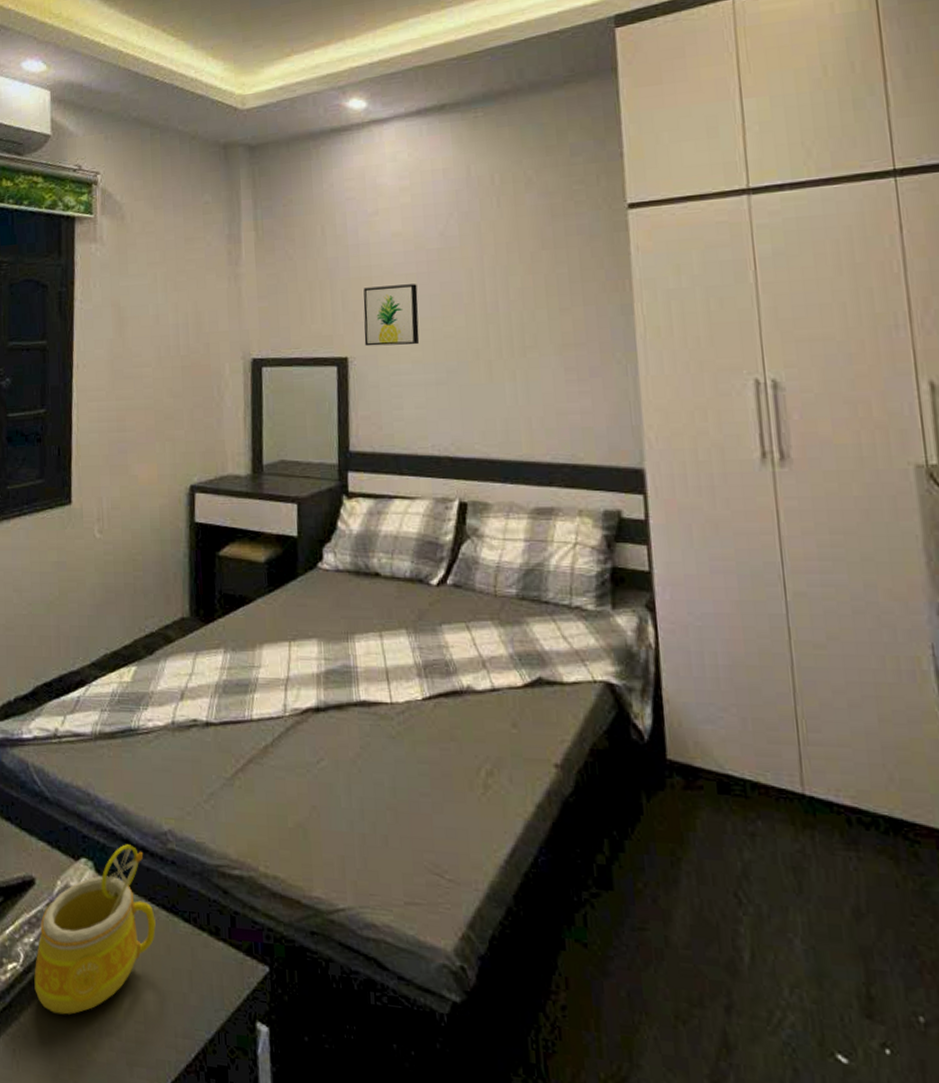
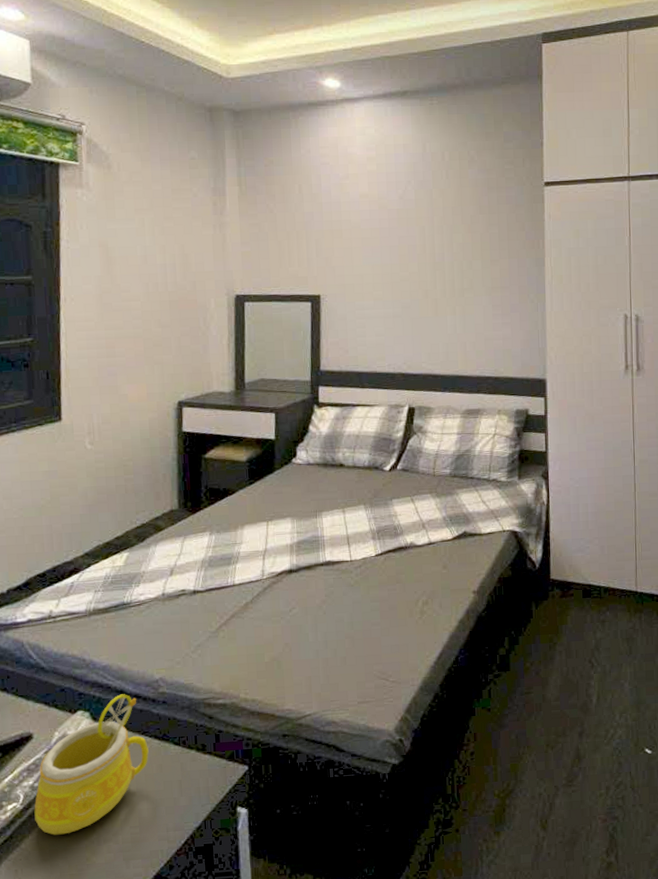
wall art: present [363,284,420,347] -> none [334,237,381,286]

